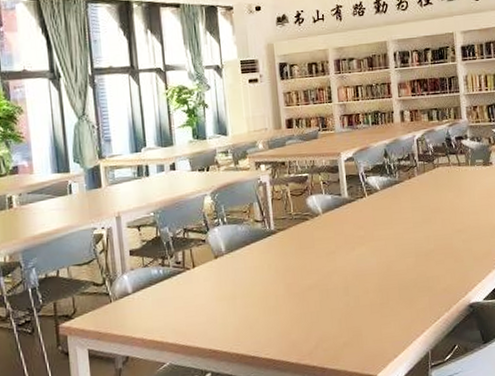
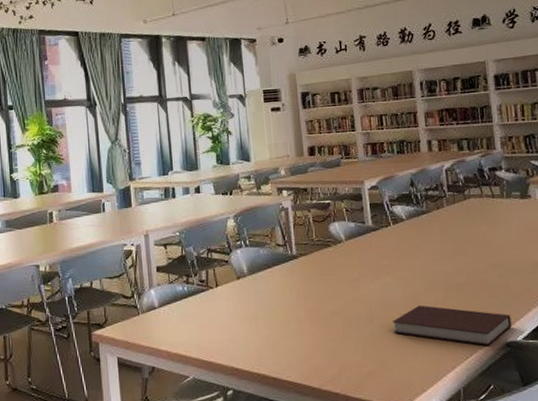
notebook: none [366,273,474,309] -> present [392,305,512,346]

